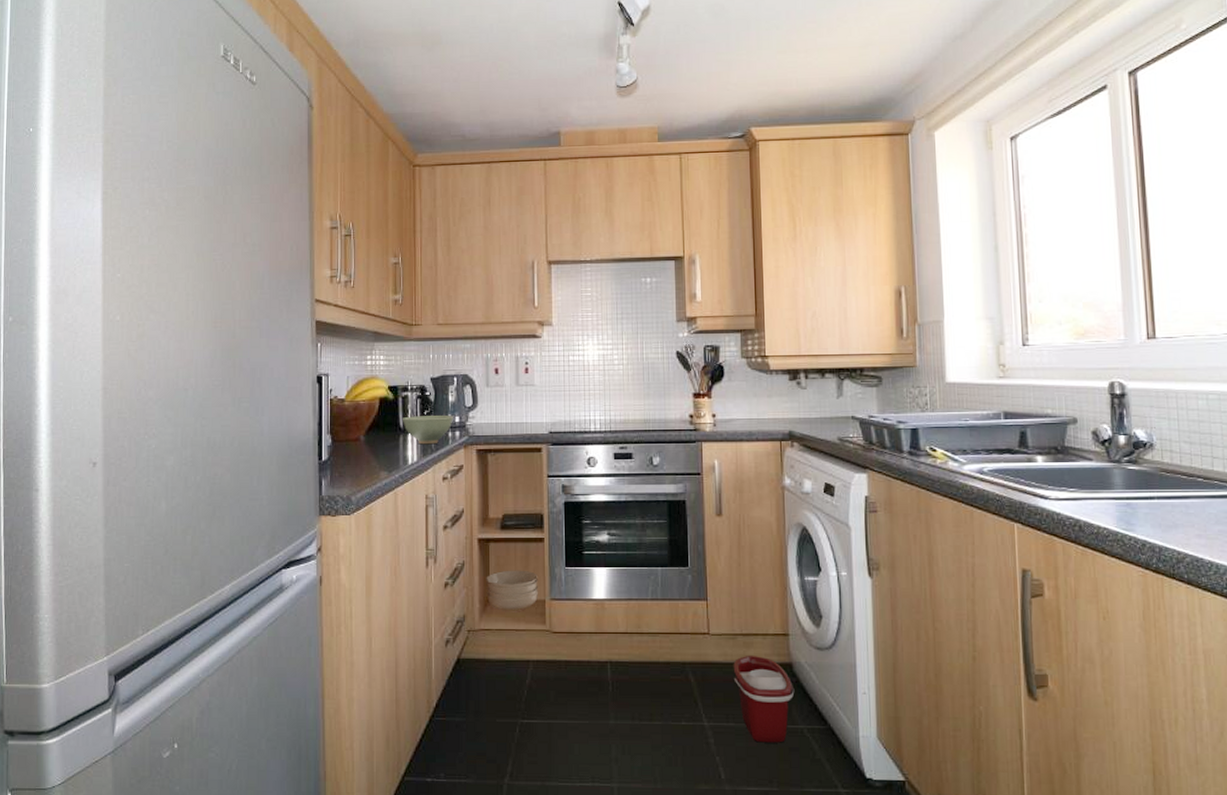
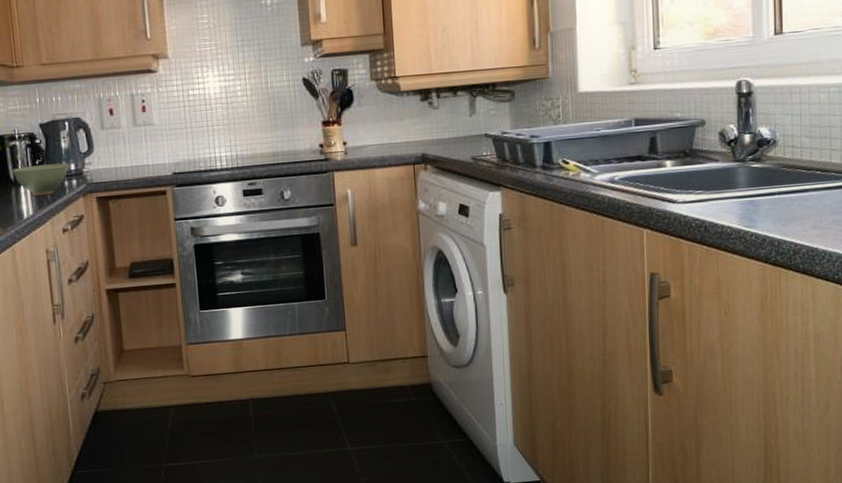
bowl: present [486,570,539,612] -> none [118,317,174,361]
bucket: present [733,654,795,743] -> none [374,379,435,461]

